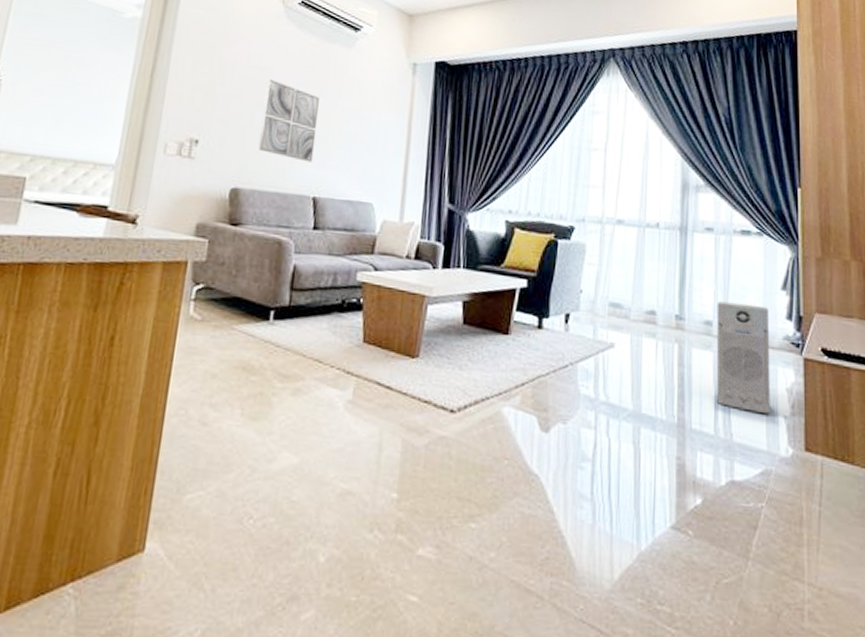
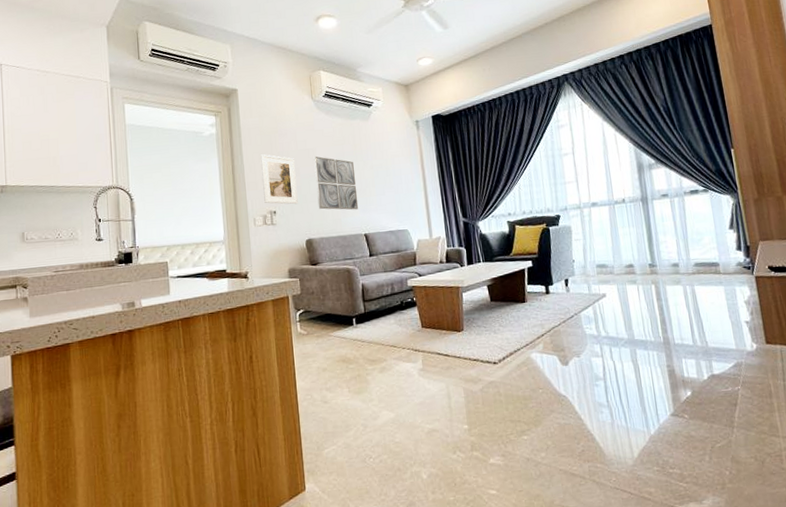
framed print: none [185,60,241,138] -> present [259,154,298,205]
air purifier: present [716,301,770,415] -> none [679,244,735,323]

